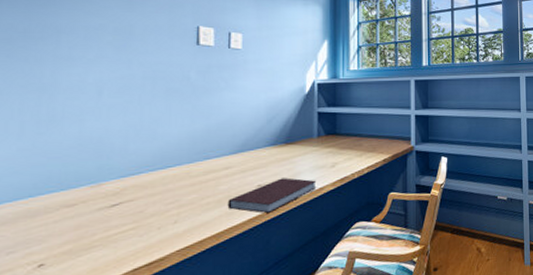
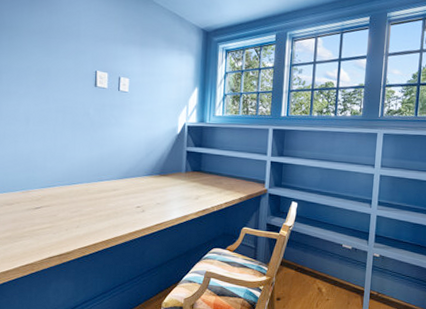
notebook: present [227,178,317,214] -> none [114,203,183,231]

